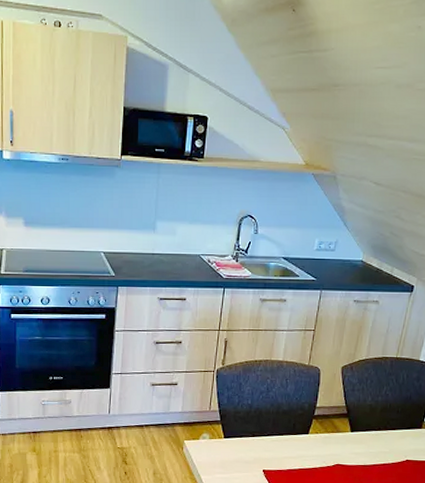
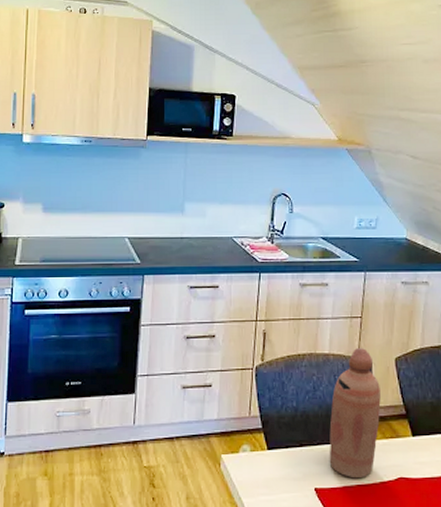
bottle: none [277,356,326,464] -> present [329,347,381,479]

